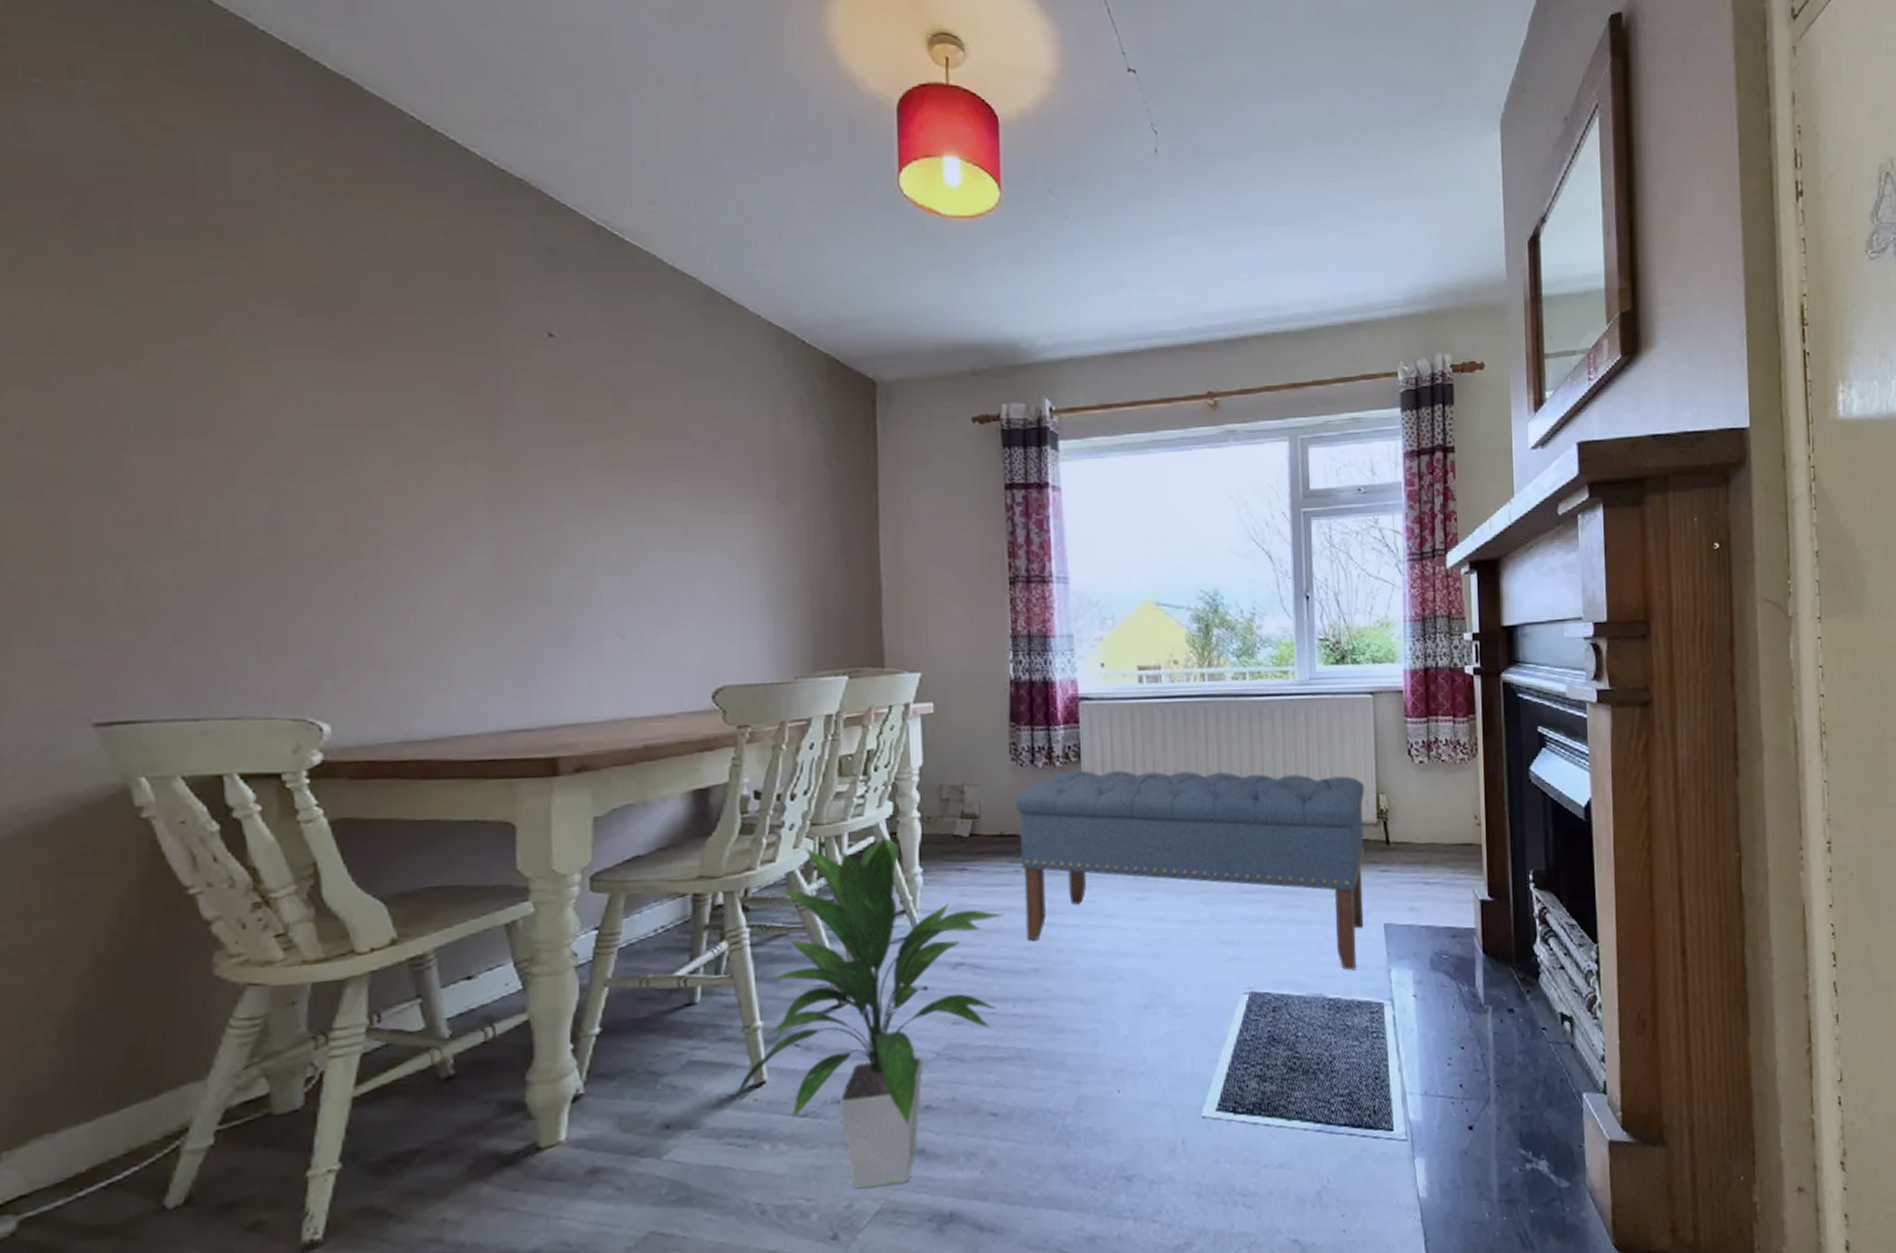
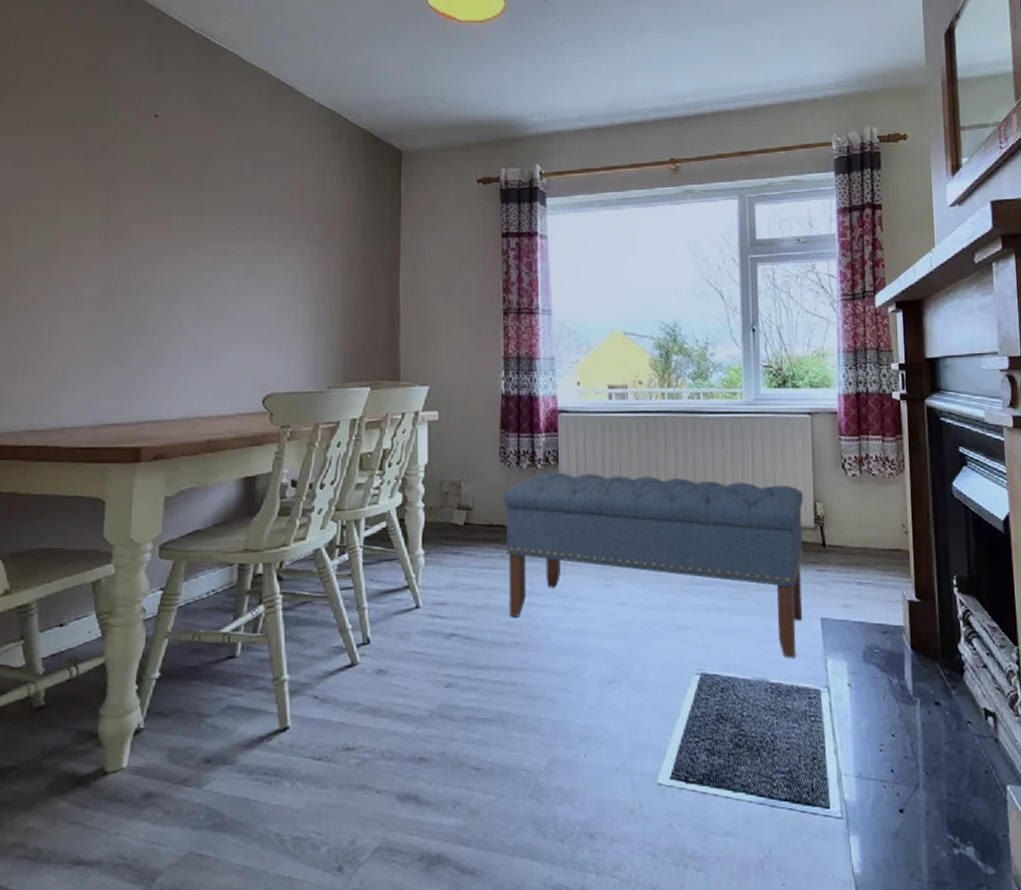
indoor plant: present [735,836,1004,1188] -> none [264,522,491,826]

